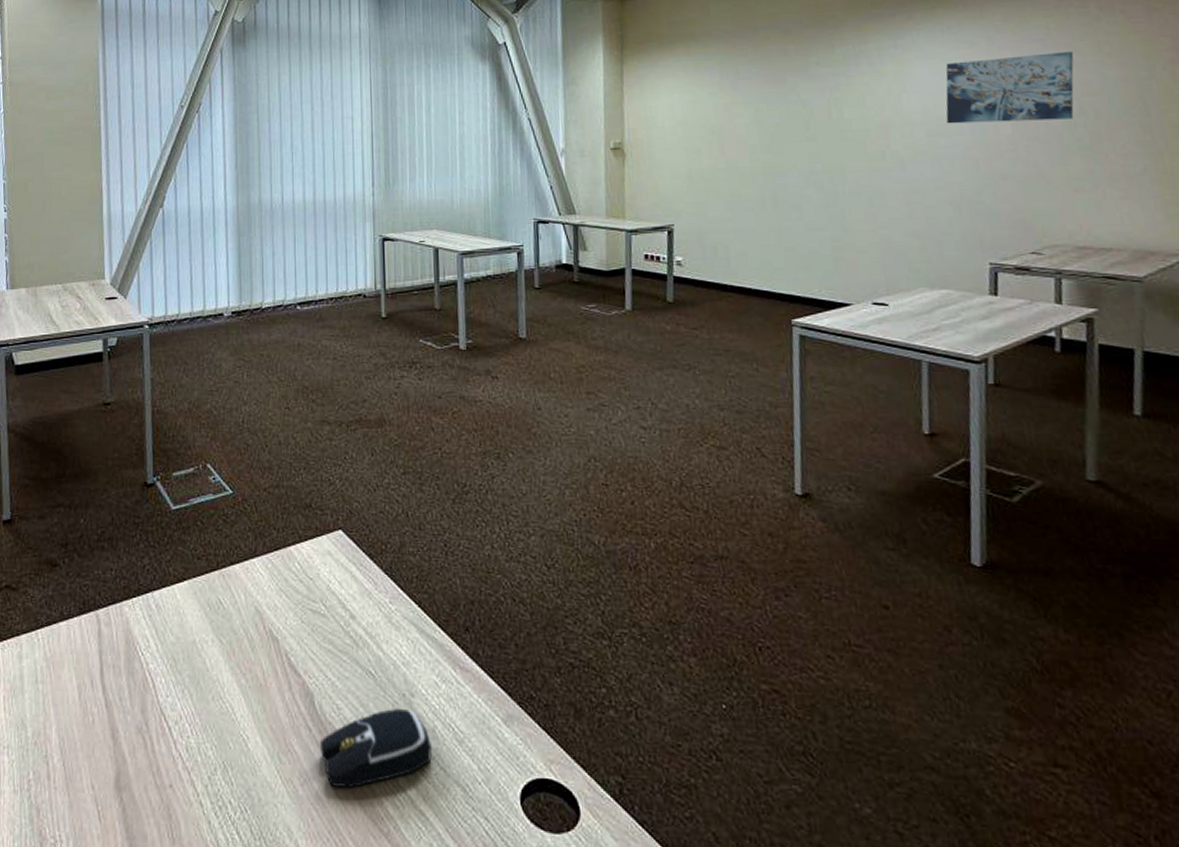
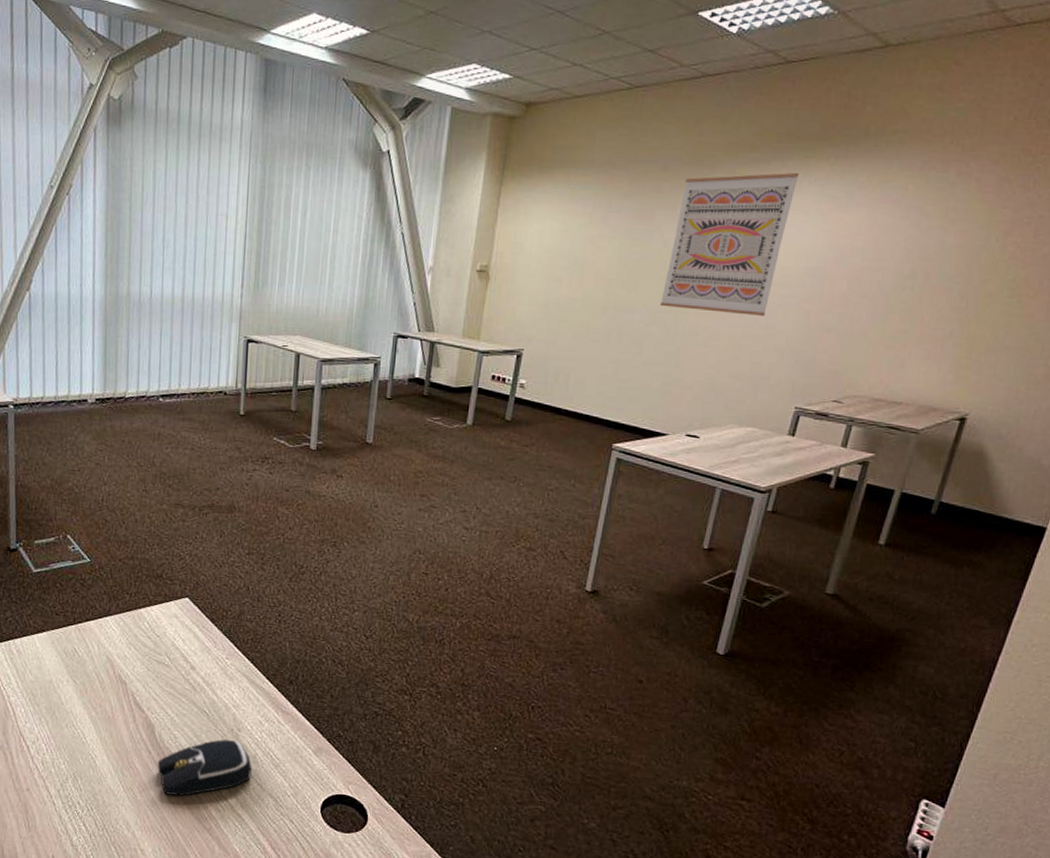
wall art: none [811,23,930,169] -> present [660,172,799,316]
wall art: present [946,52,1074,124] -> none [791,214,922,281]

